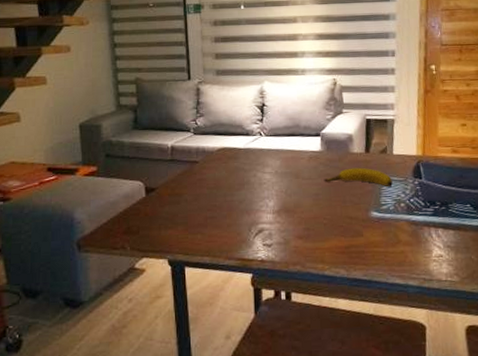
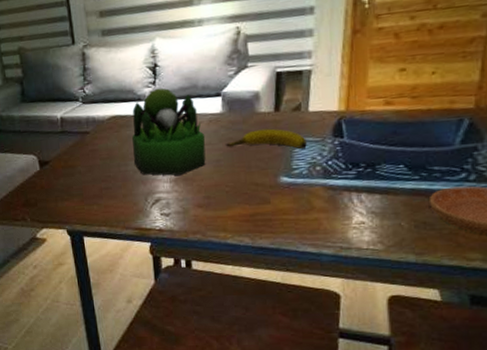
plant: none [239,125,306,207] -> present [132,88,206,176]

